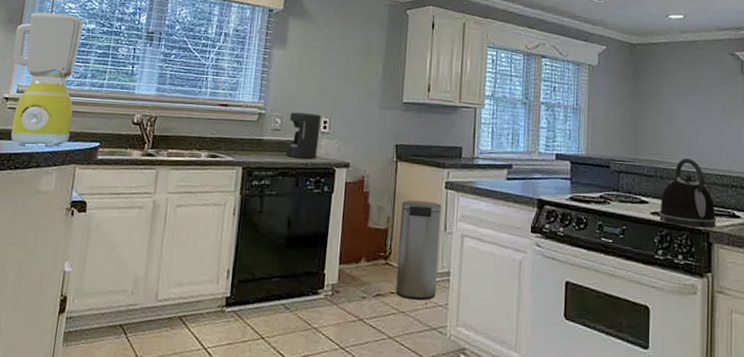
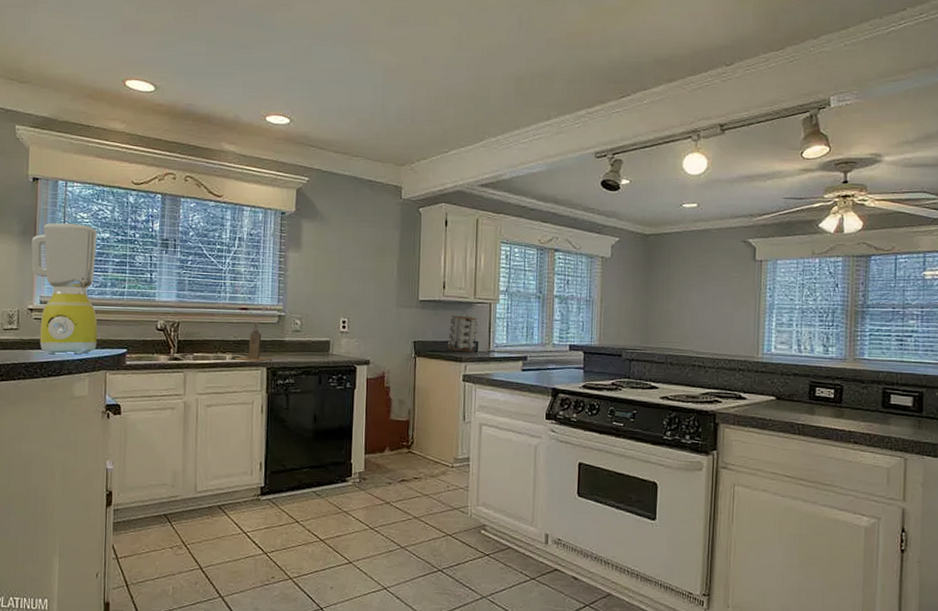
soap dispenser: none [210,118,249,162] -> present [235,321,272,363]
coffee maker: present [285,112,322,160] -> none [307,313,340,359]
pedal bin: present [395,200,442,300] -> none [419,393,460,484]
spice rack: none [430,114,462,159] -> present [447,310,478,353]
kettle: present [658,157,717,228] -> none [667,344,724,410]

